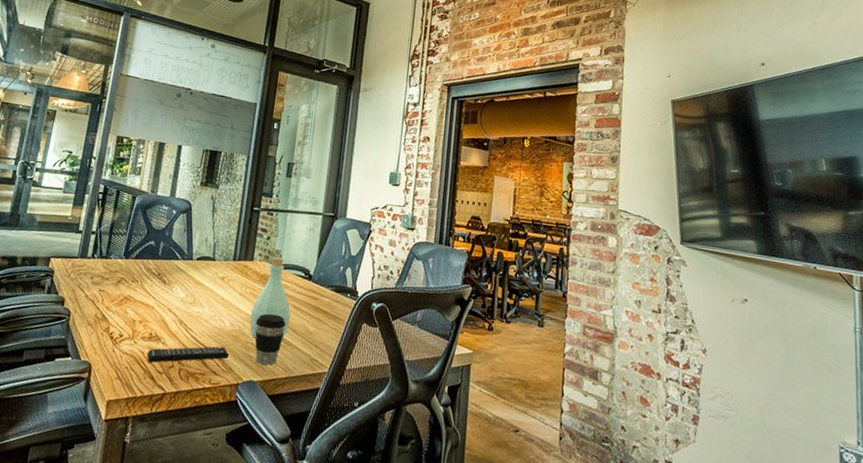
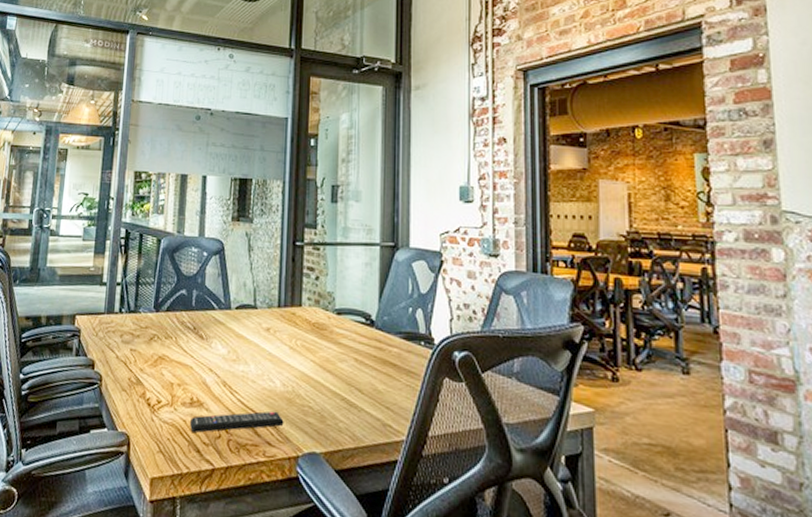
bottle: present [250,257,291,340] -> none [304,300,352,402]
coffee cup: present [255,313,286,365] -> none [312,369,349,433]

